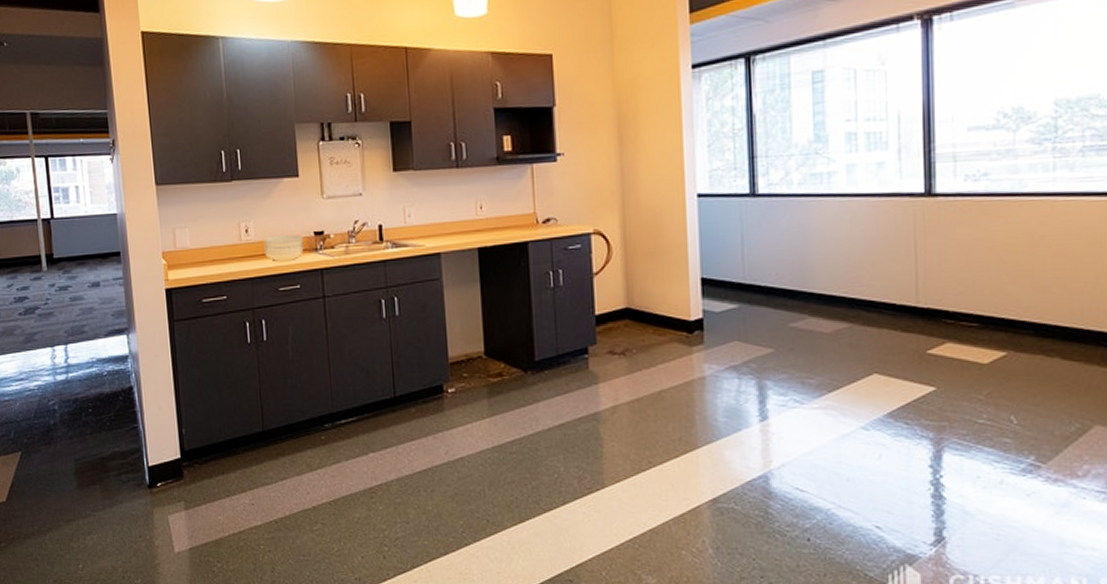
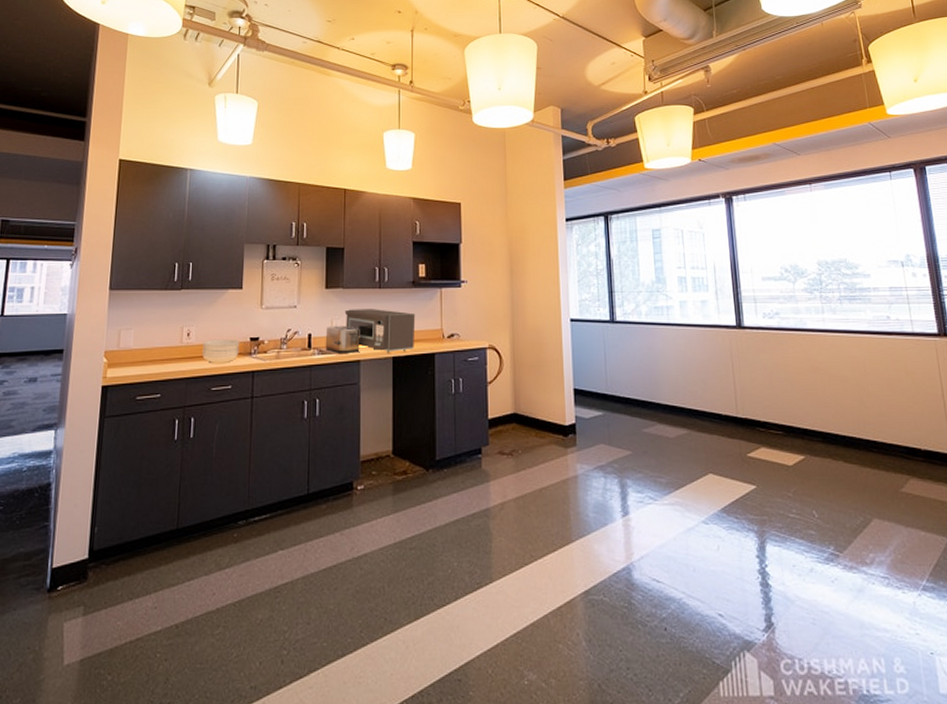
toaster: none [397,213,439,246] -> present [325,325,360,353]
microwave: none [418,192,503,245] -> present [344,309,416,354]

